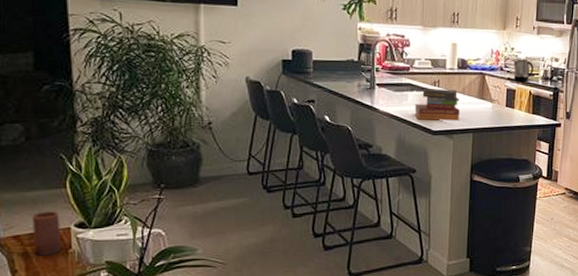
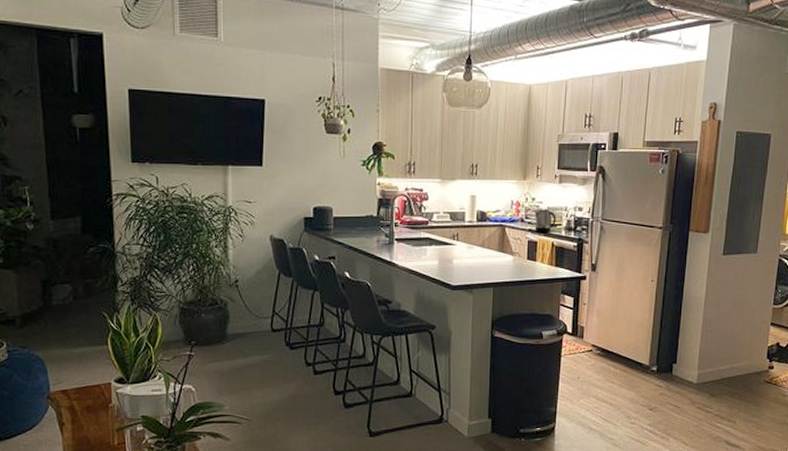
candle: present [32,211,61,256] -> none [78,367,103,410]
books: present [414,87,460,121] -> none [433,241,479,275]

